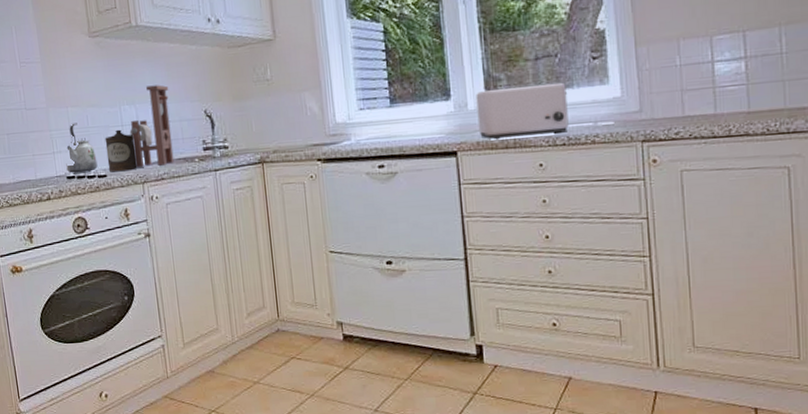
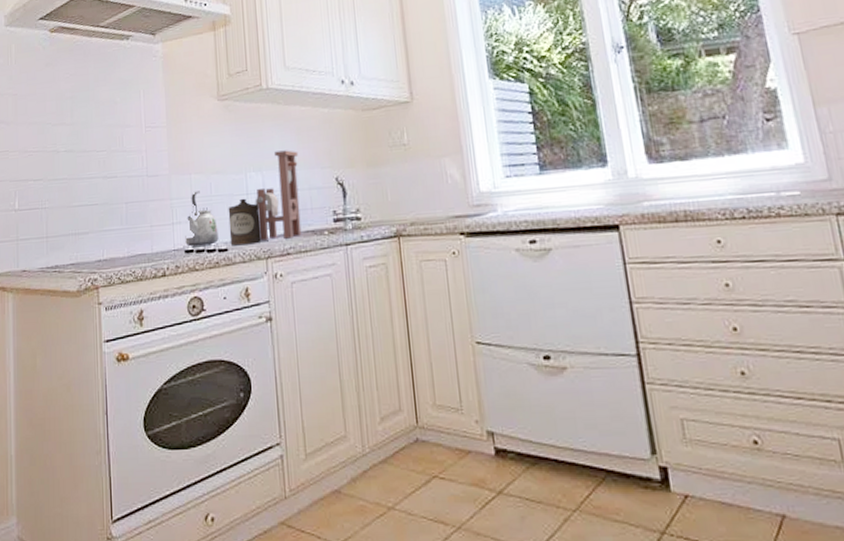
toaster: present [476,82,569,140] -> none [636,146,747,212]

